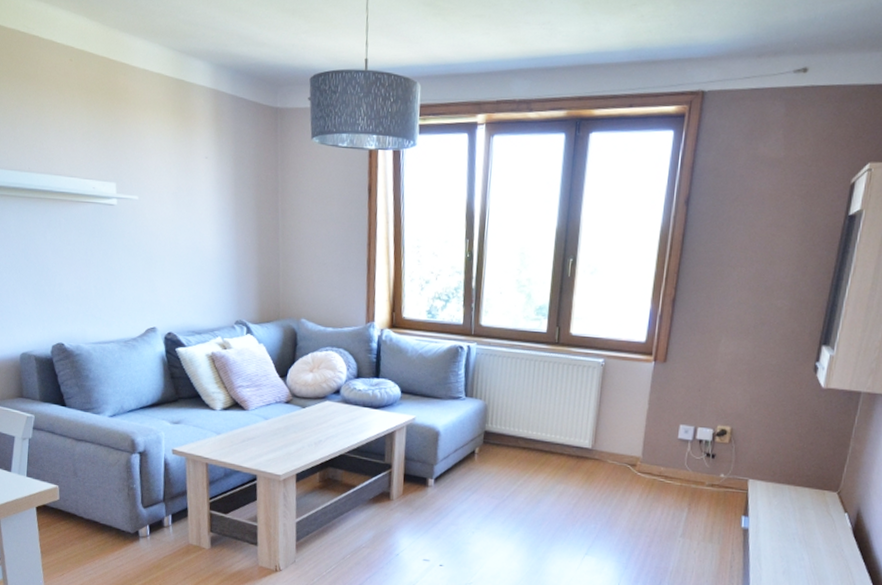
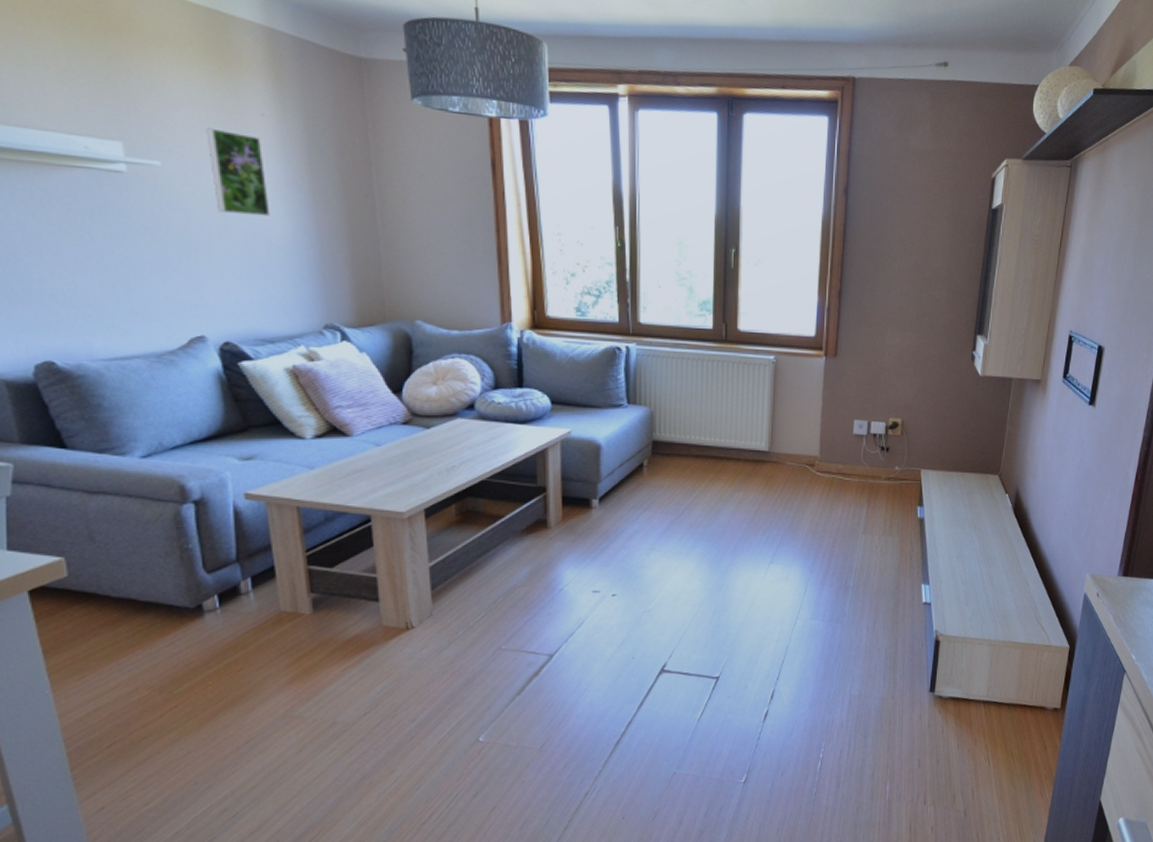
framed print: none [168,169,206,236] -> present [206,127,270,217]

